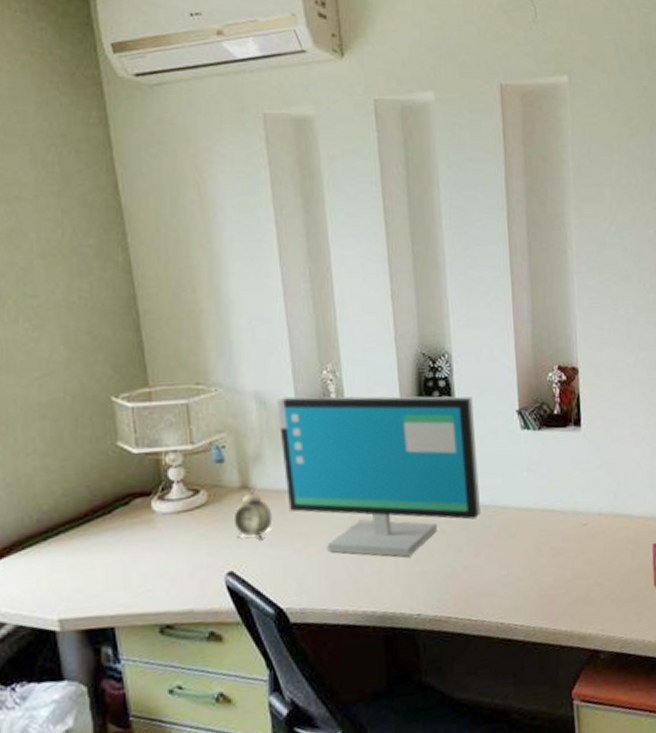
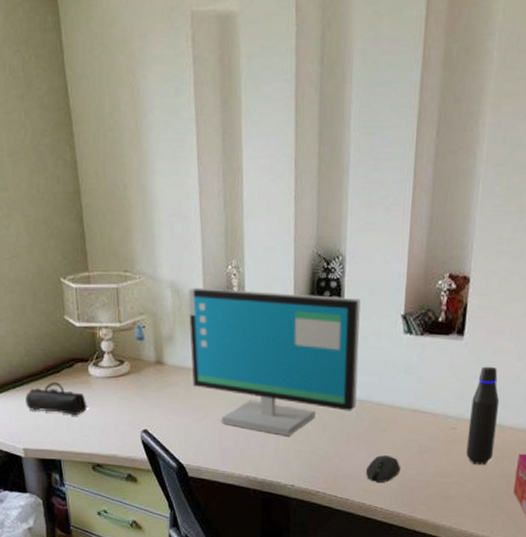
pencil case: none [62,524,151,567] -> present [25,381,87,416]
alarm clock: present [233,485,273,539] -> none [149,361,180,407]
computer mouse: none [499,563,536,596] -> present [365,455,400,483]
water bottle: none [598,455,628,561] -> present [466,366,500,465]

